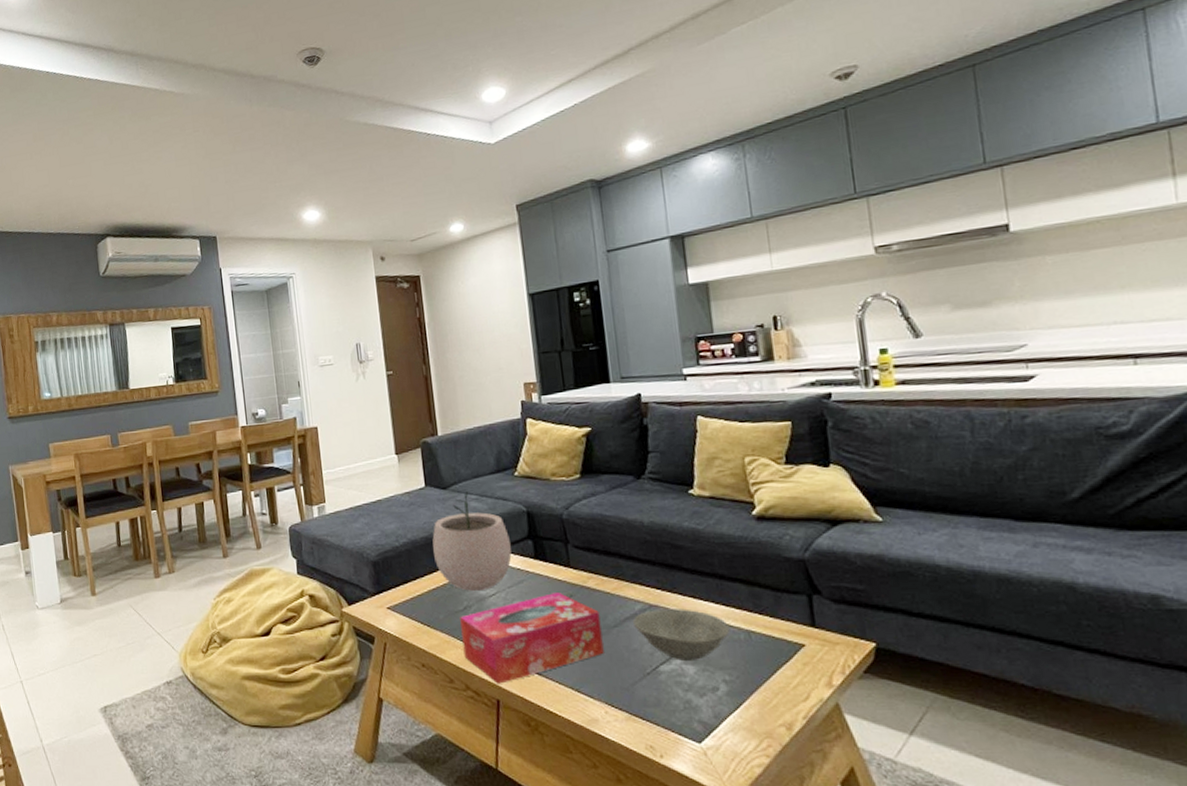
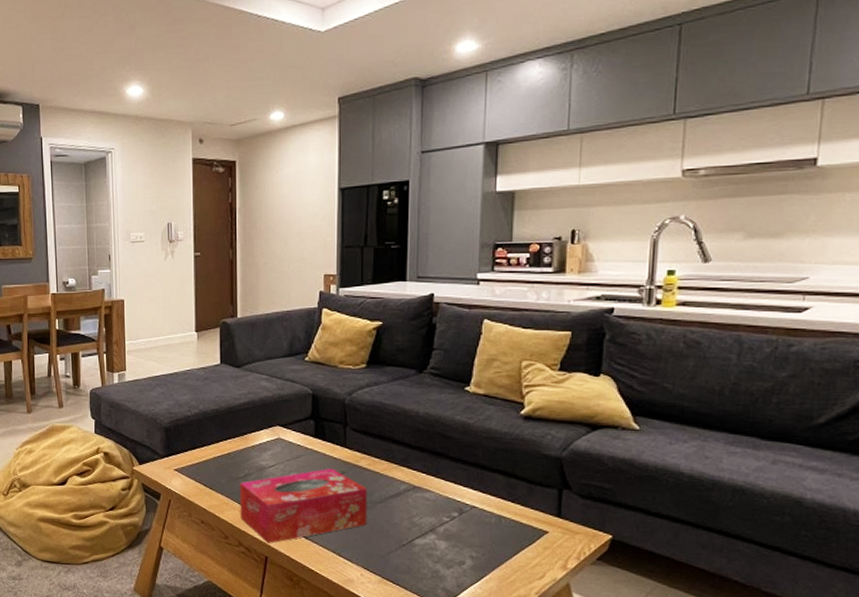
plant pot: present [432,492,512,591] -> none [222,372,294,461]
bowl: present [633,609,731,662] -> none [397,491,484,538]

